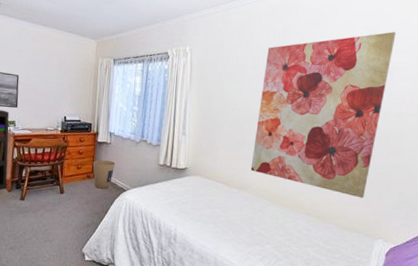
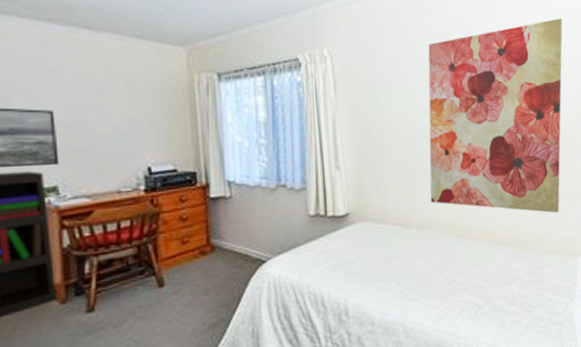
trash can: present [92,160,116,189] -> none [206,223,244,267]

